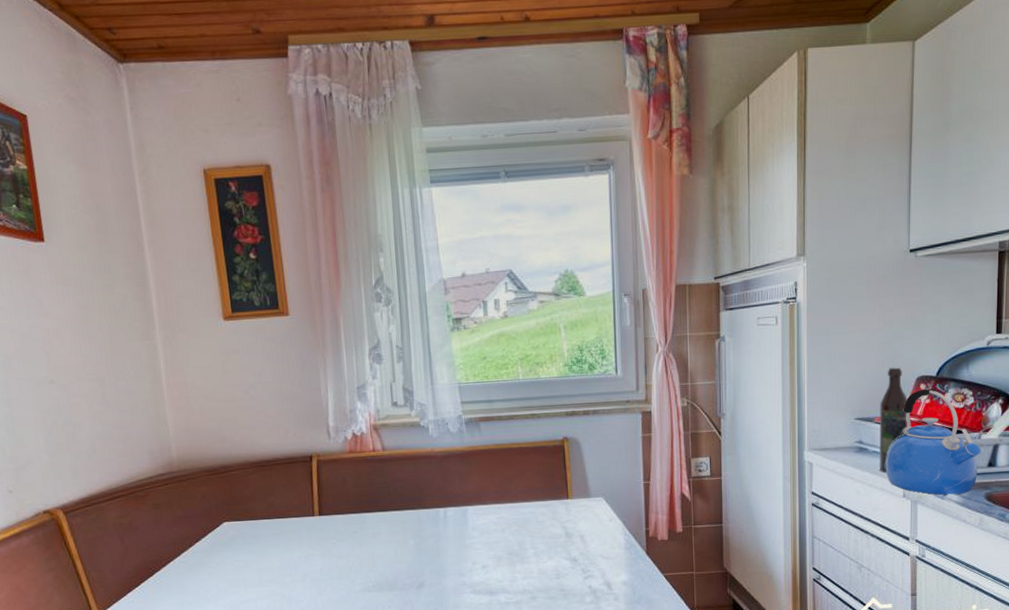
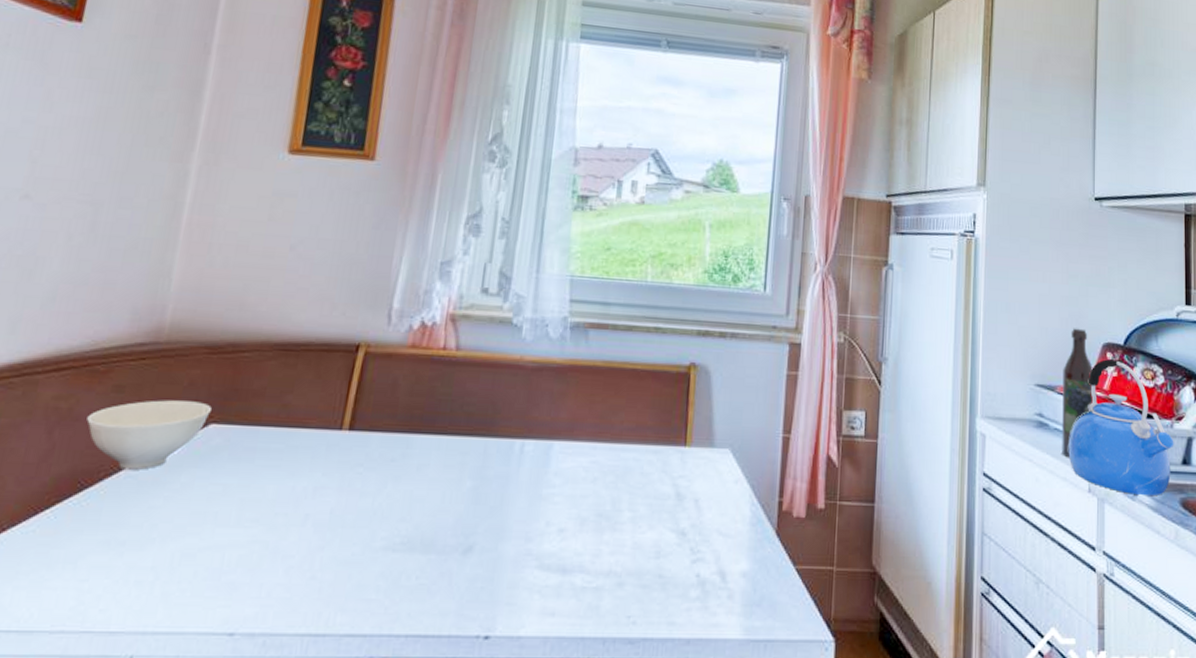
bowl: none [142,508,223,558] -> present [86,400,213,470]

